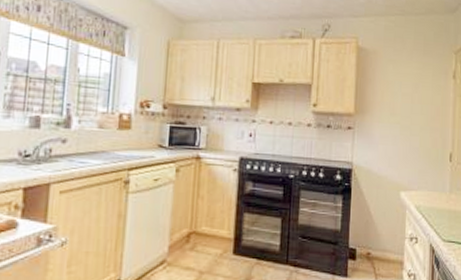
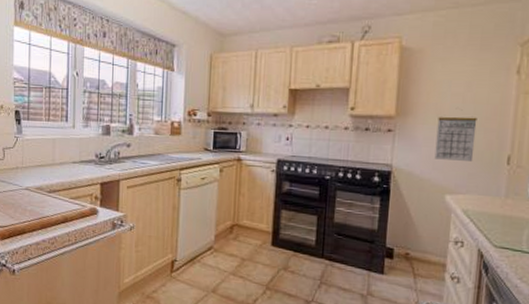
calendar: none [390,115,424,159] -> present [434,116,477,161]

